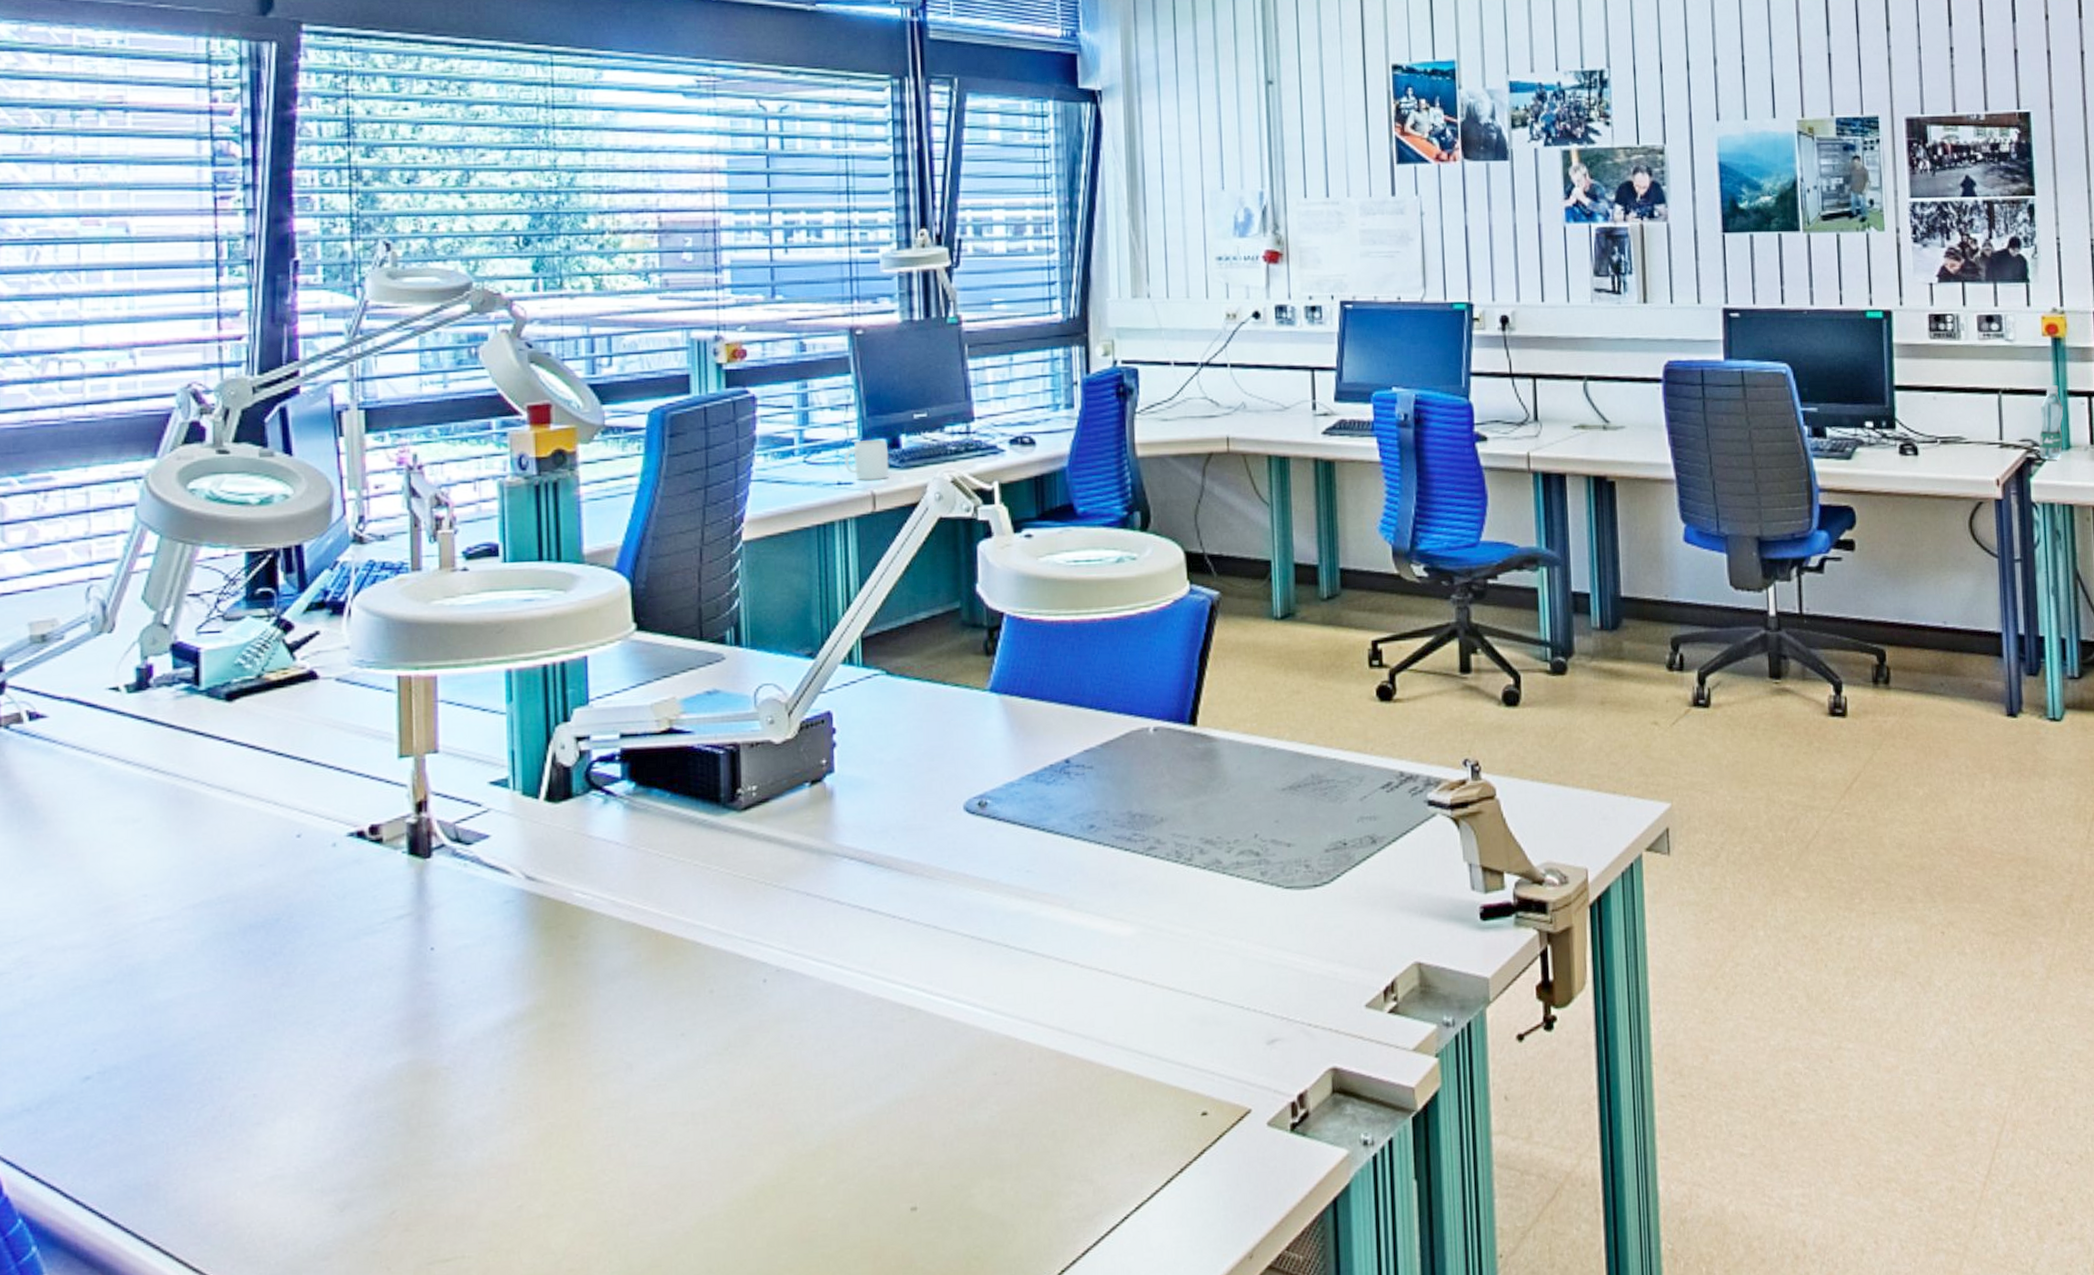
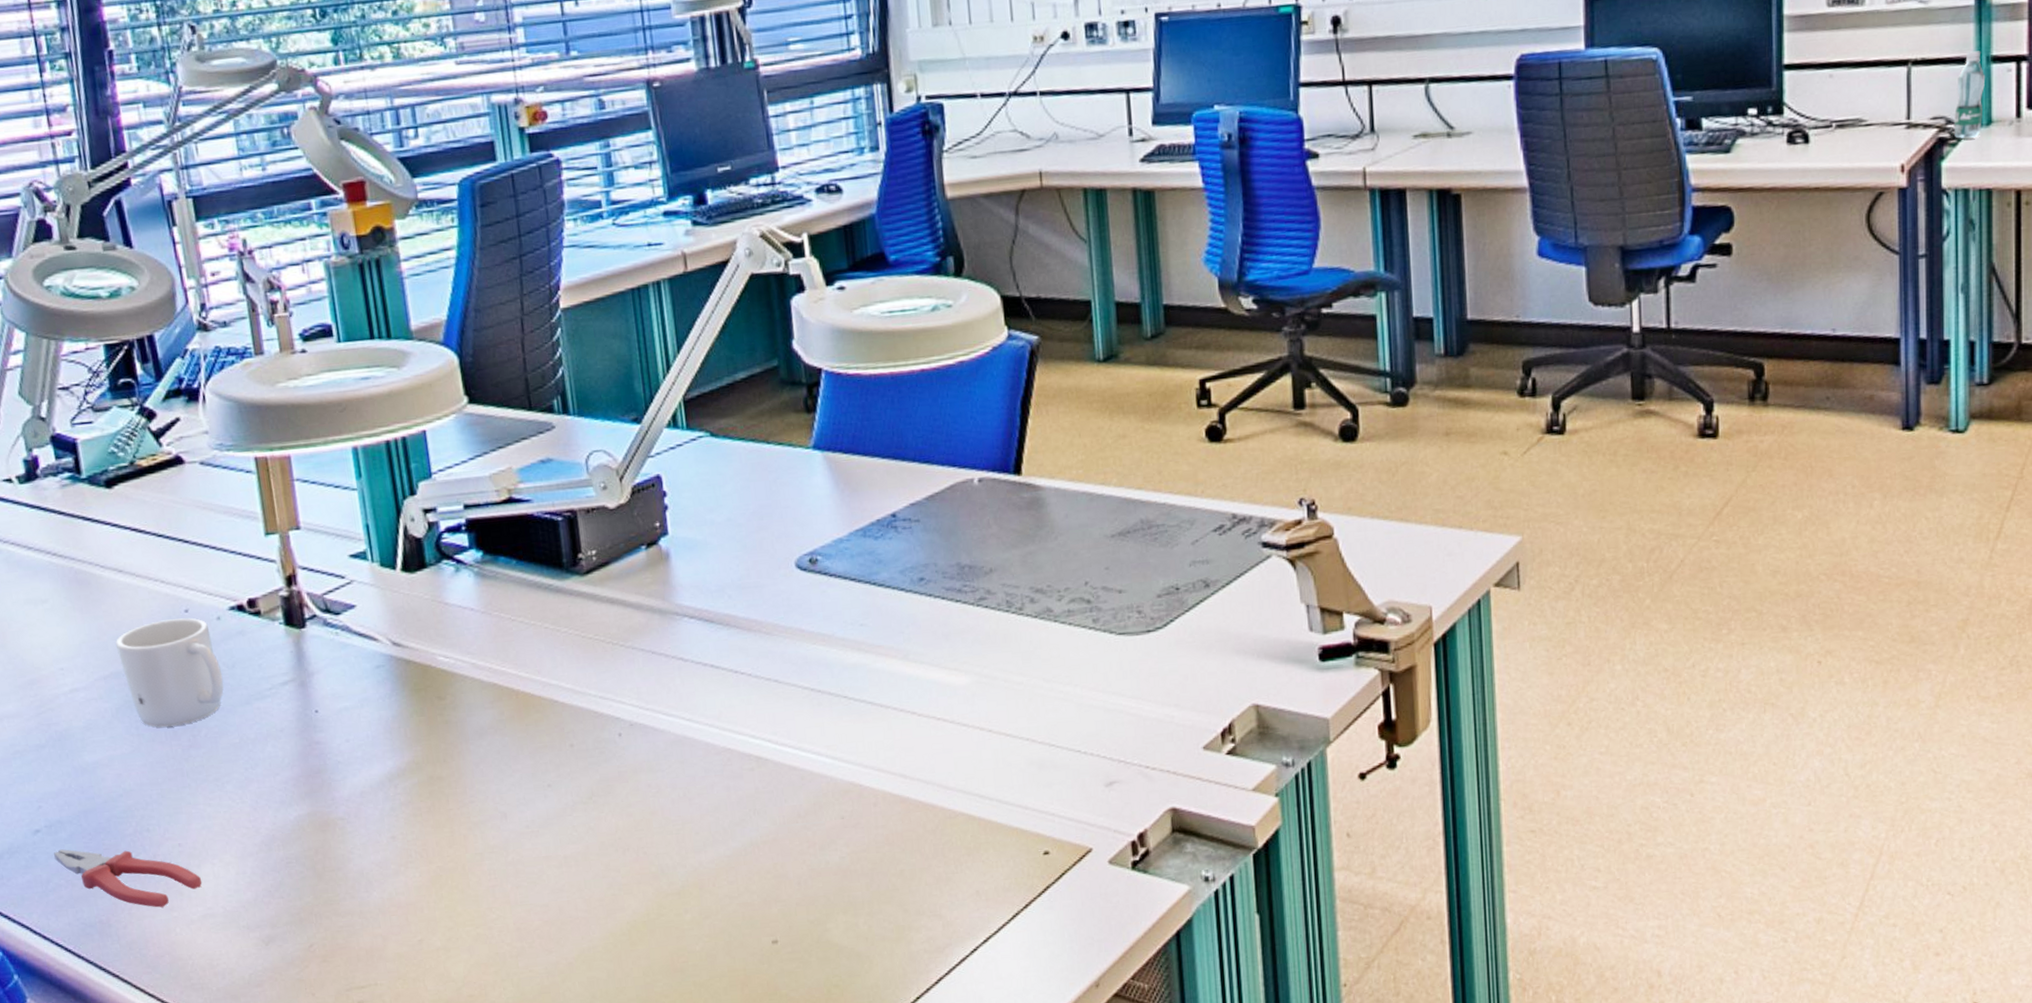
pliers: none [103,1099,275,1168] -> present [54,849,202,908]
mug: none [213,843,331,963] -> present [116,618,224,727]
mug: present [845,439,890,480] -> none [652,197,698,240]

